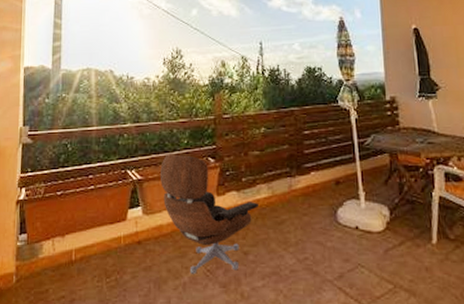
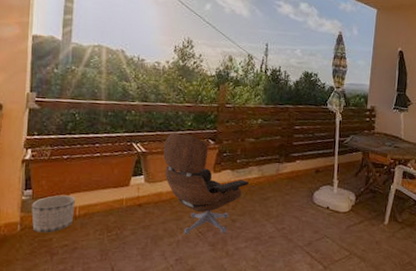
planter: none [27,237,71,284] -> present [31,195,75,233]

